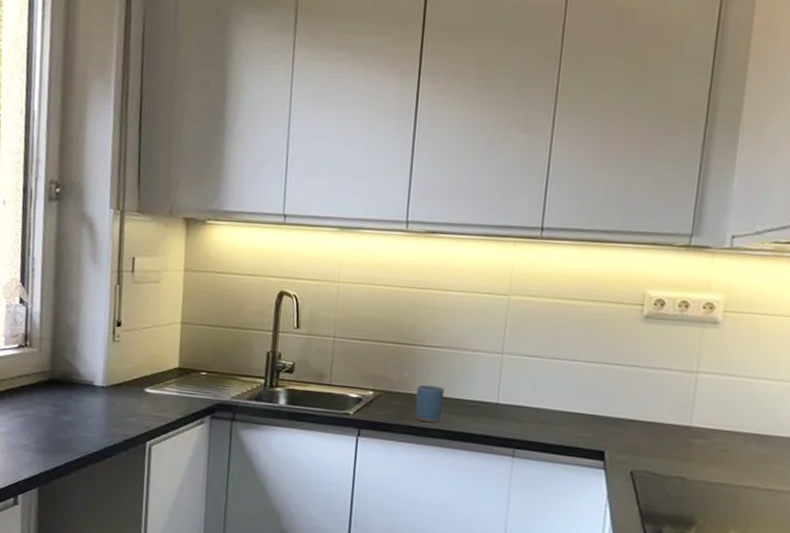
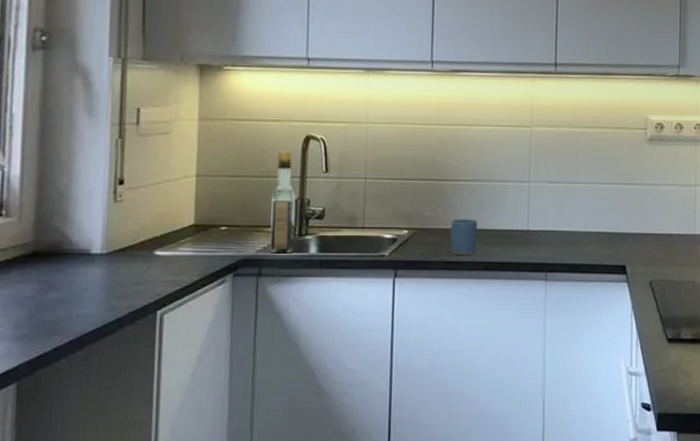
bottle: none [243,305,269,403] -> present [269,151,297,254]

